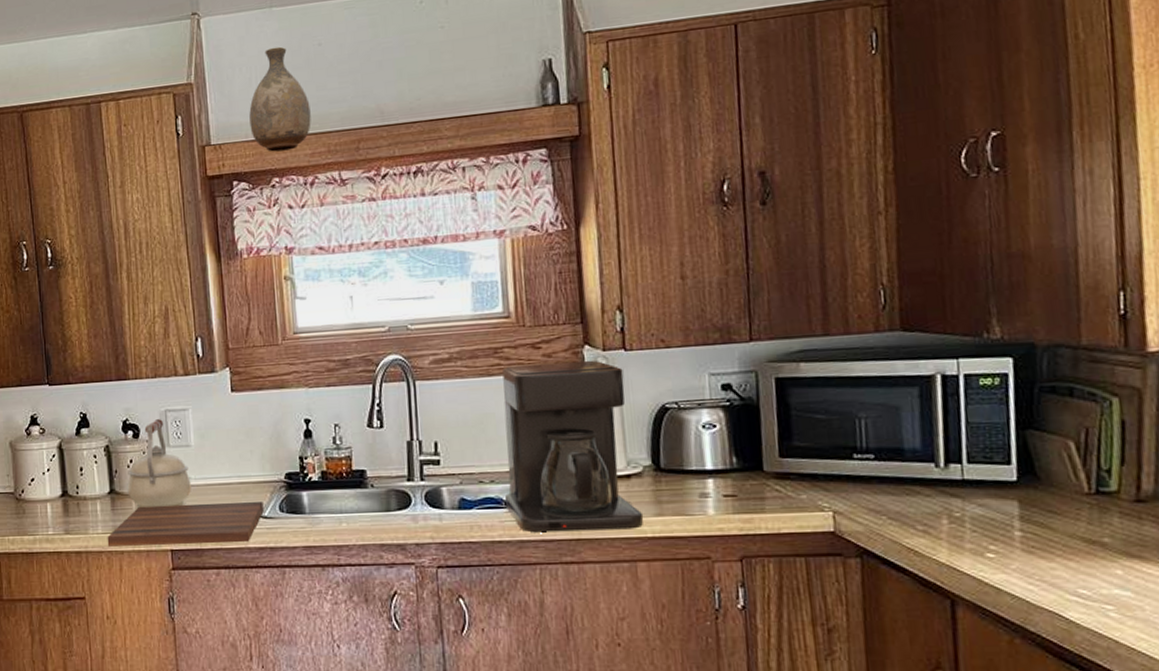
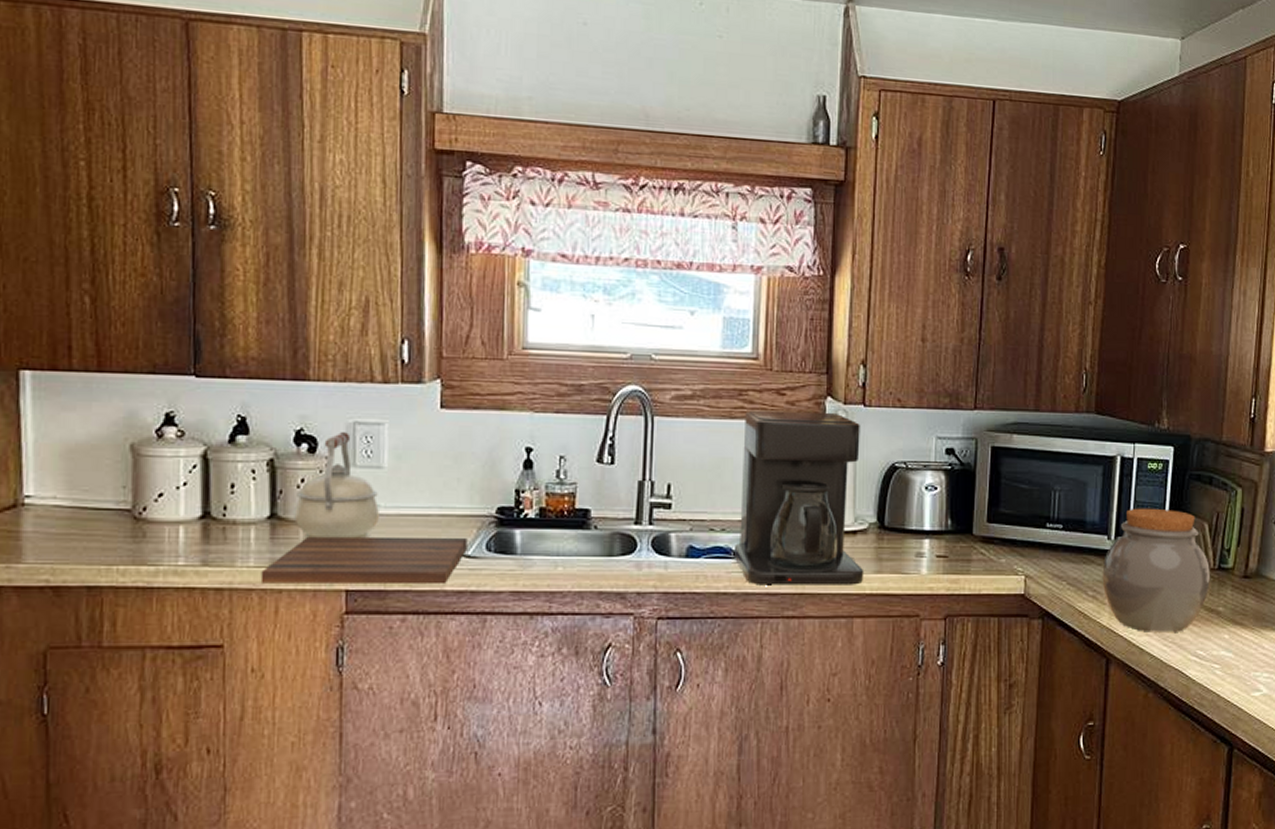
vase: present [249,46,311,152] -> none [493,14,567,138]
jar: none [932,428,1087,569] -> present [1102,508,1211,632]

